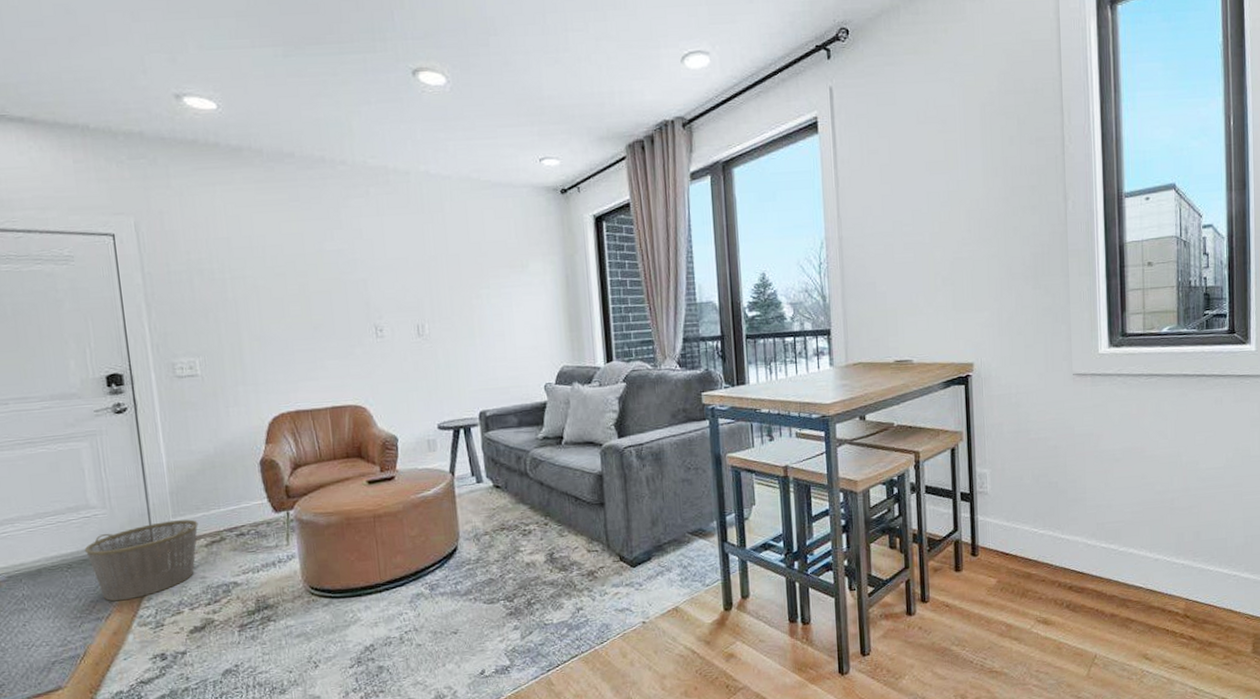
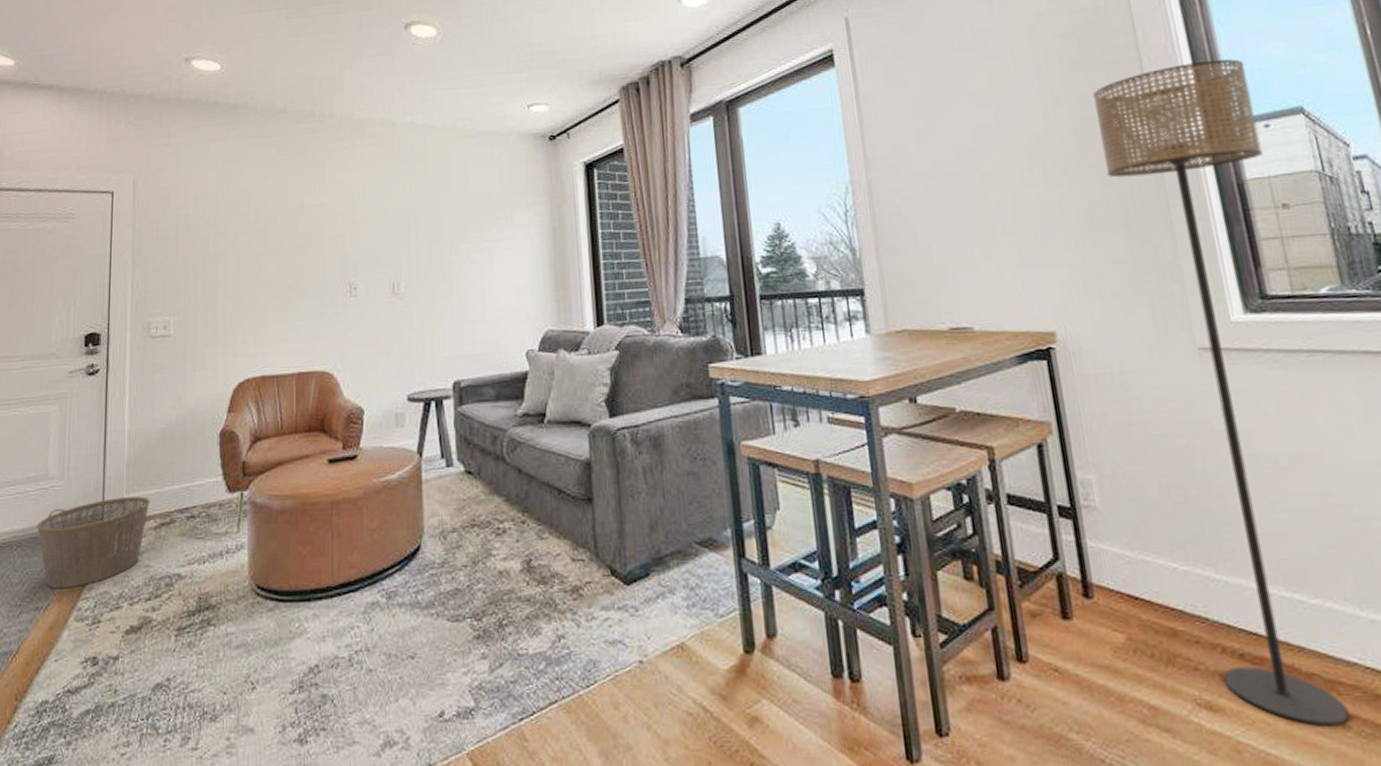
floor lamp: none [1023,141,1141,629] -> present [1092,59,1349,726]

